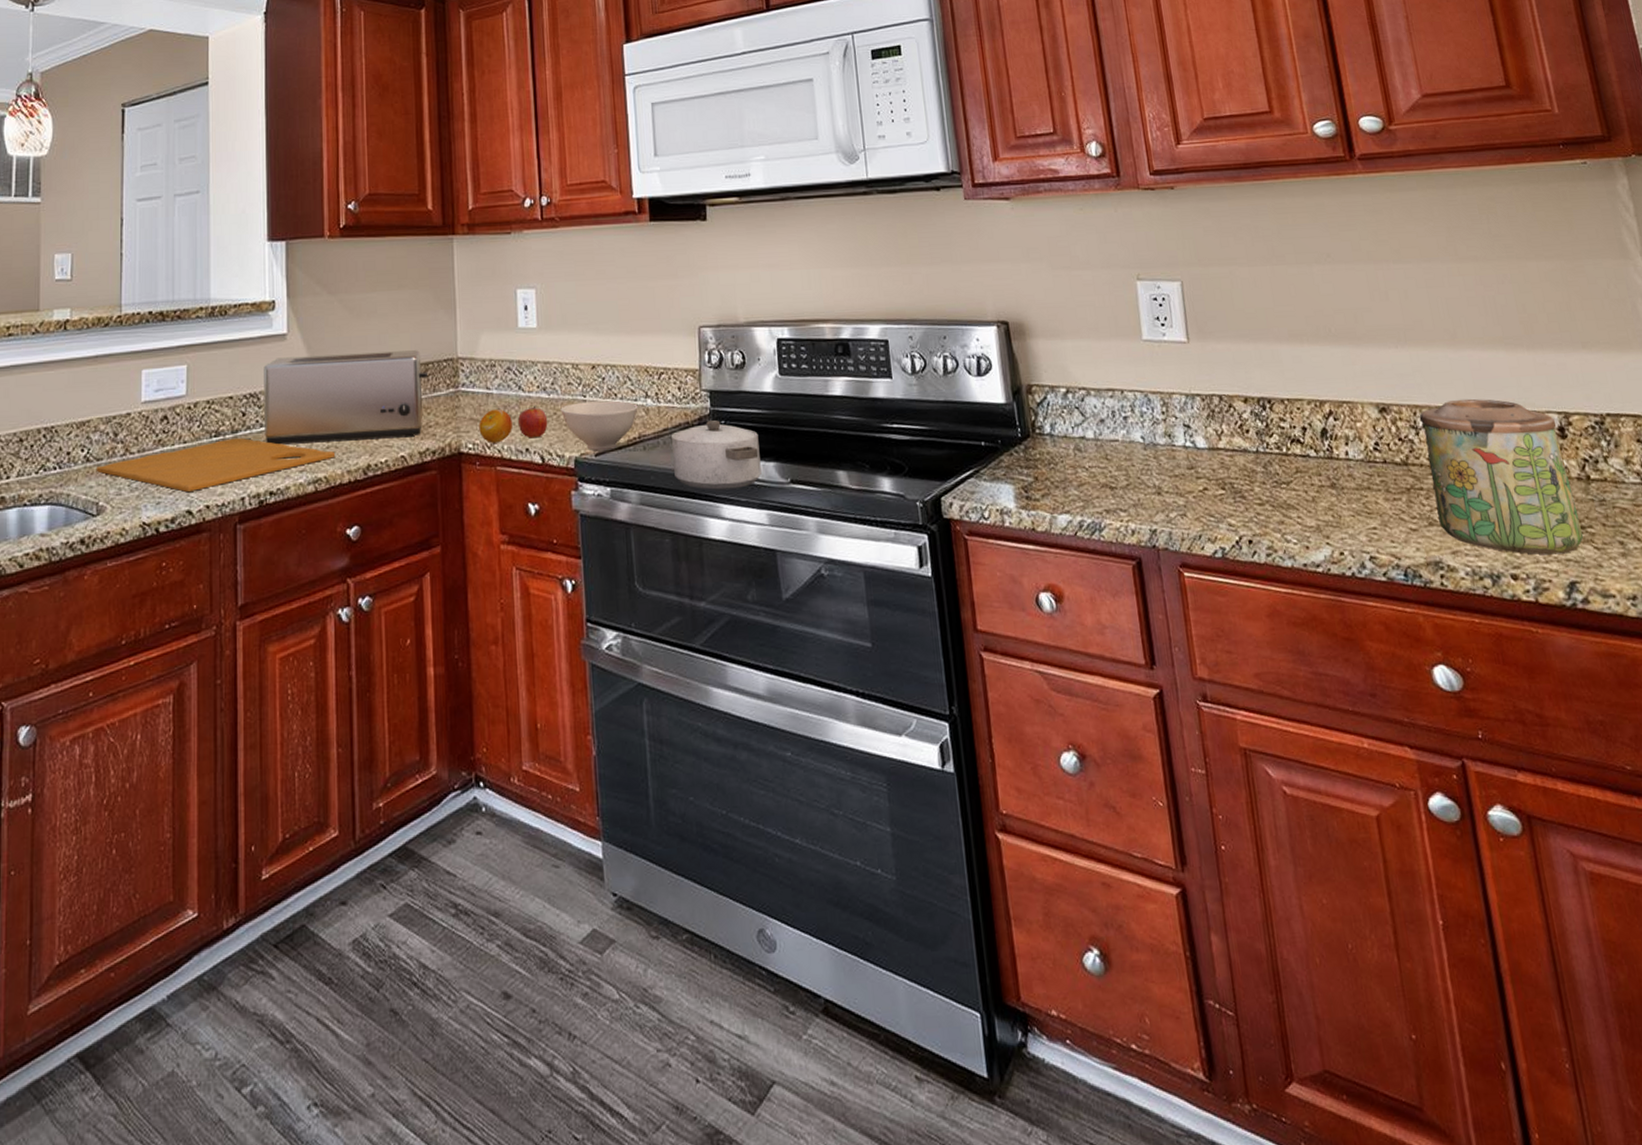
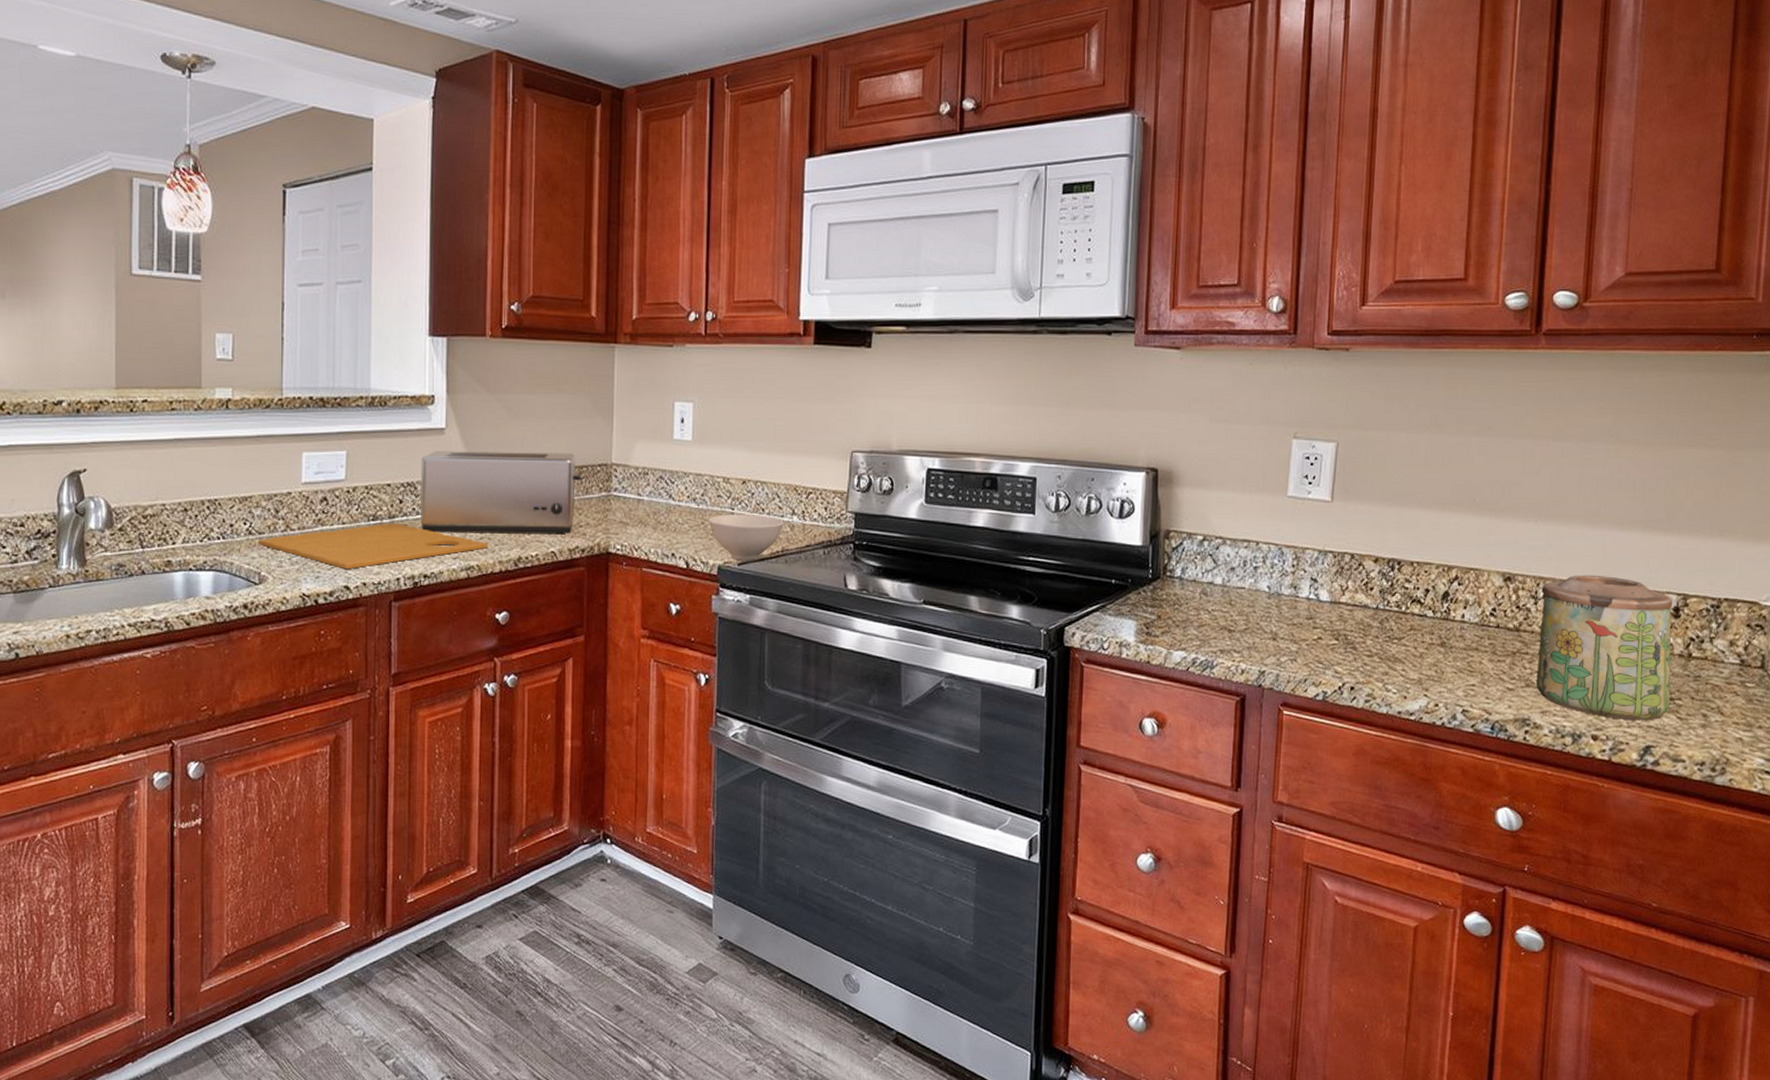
fruit: present [479,408,512,444] -> none [628,514,660,546]
fruit: present [518,405,548,438] -> none [667,514,695,544]
cooking pot: present [672,420,762,490] -> none [813,541,897,605]

